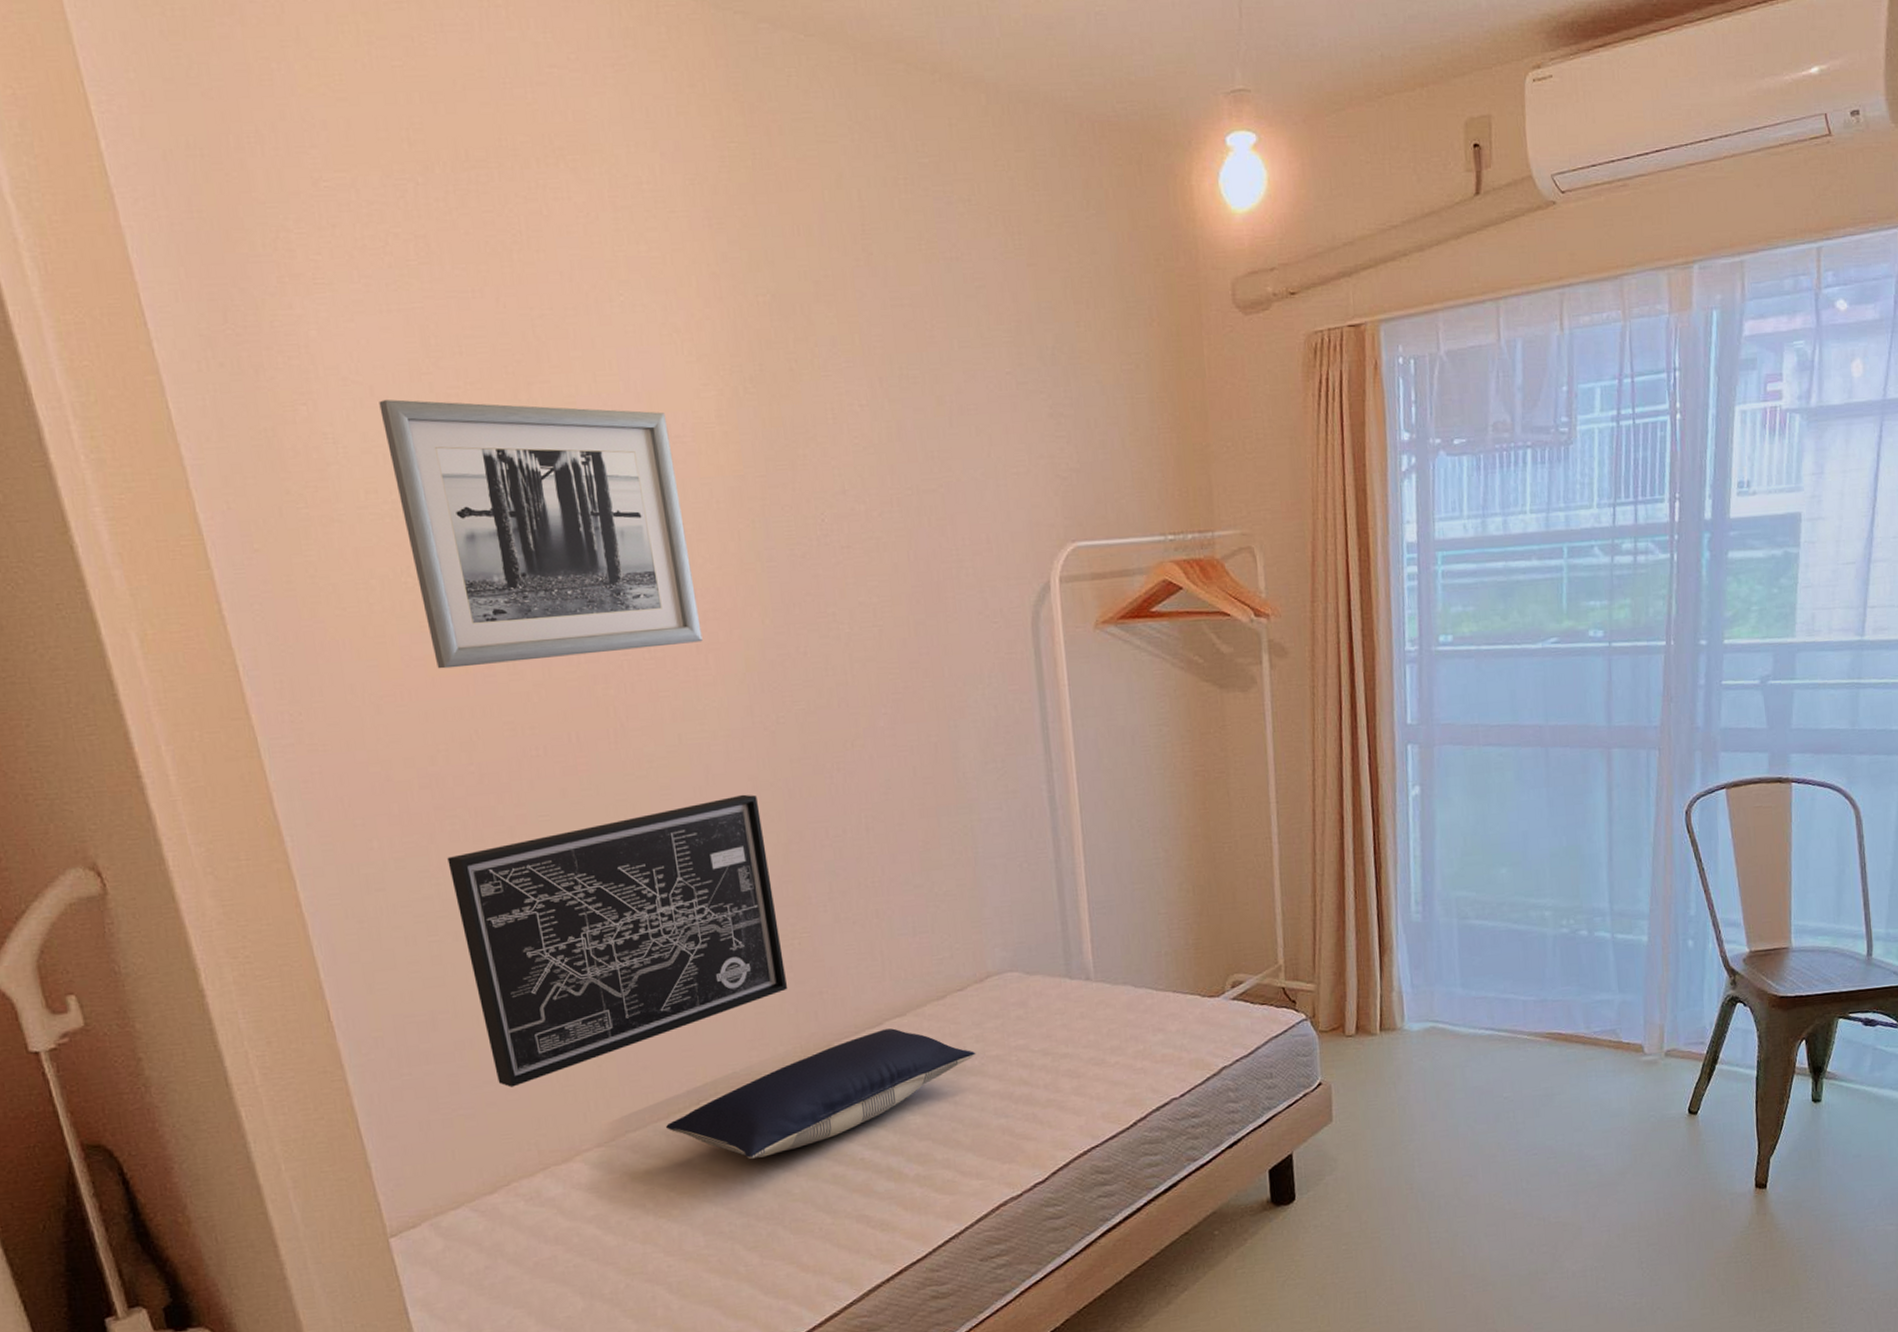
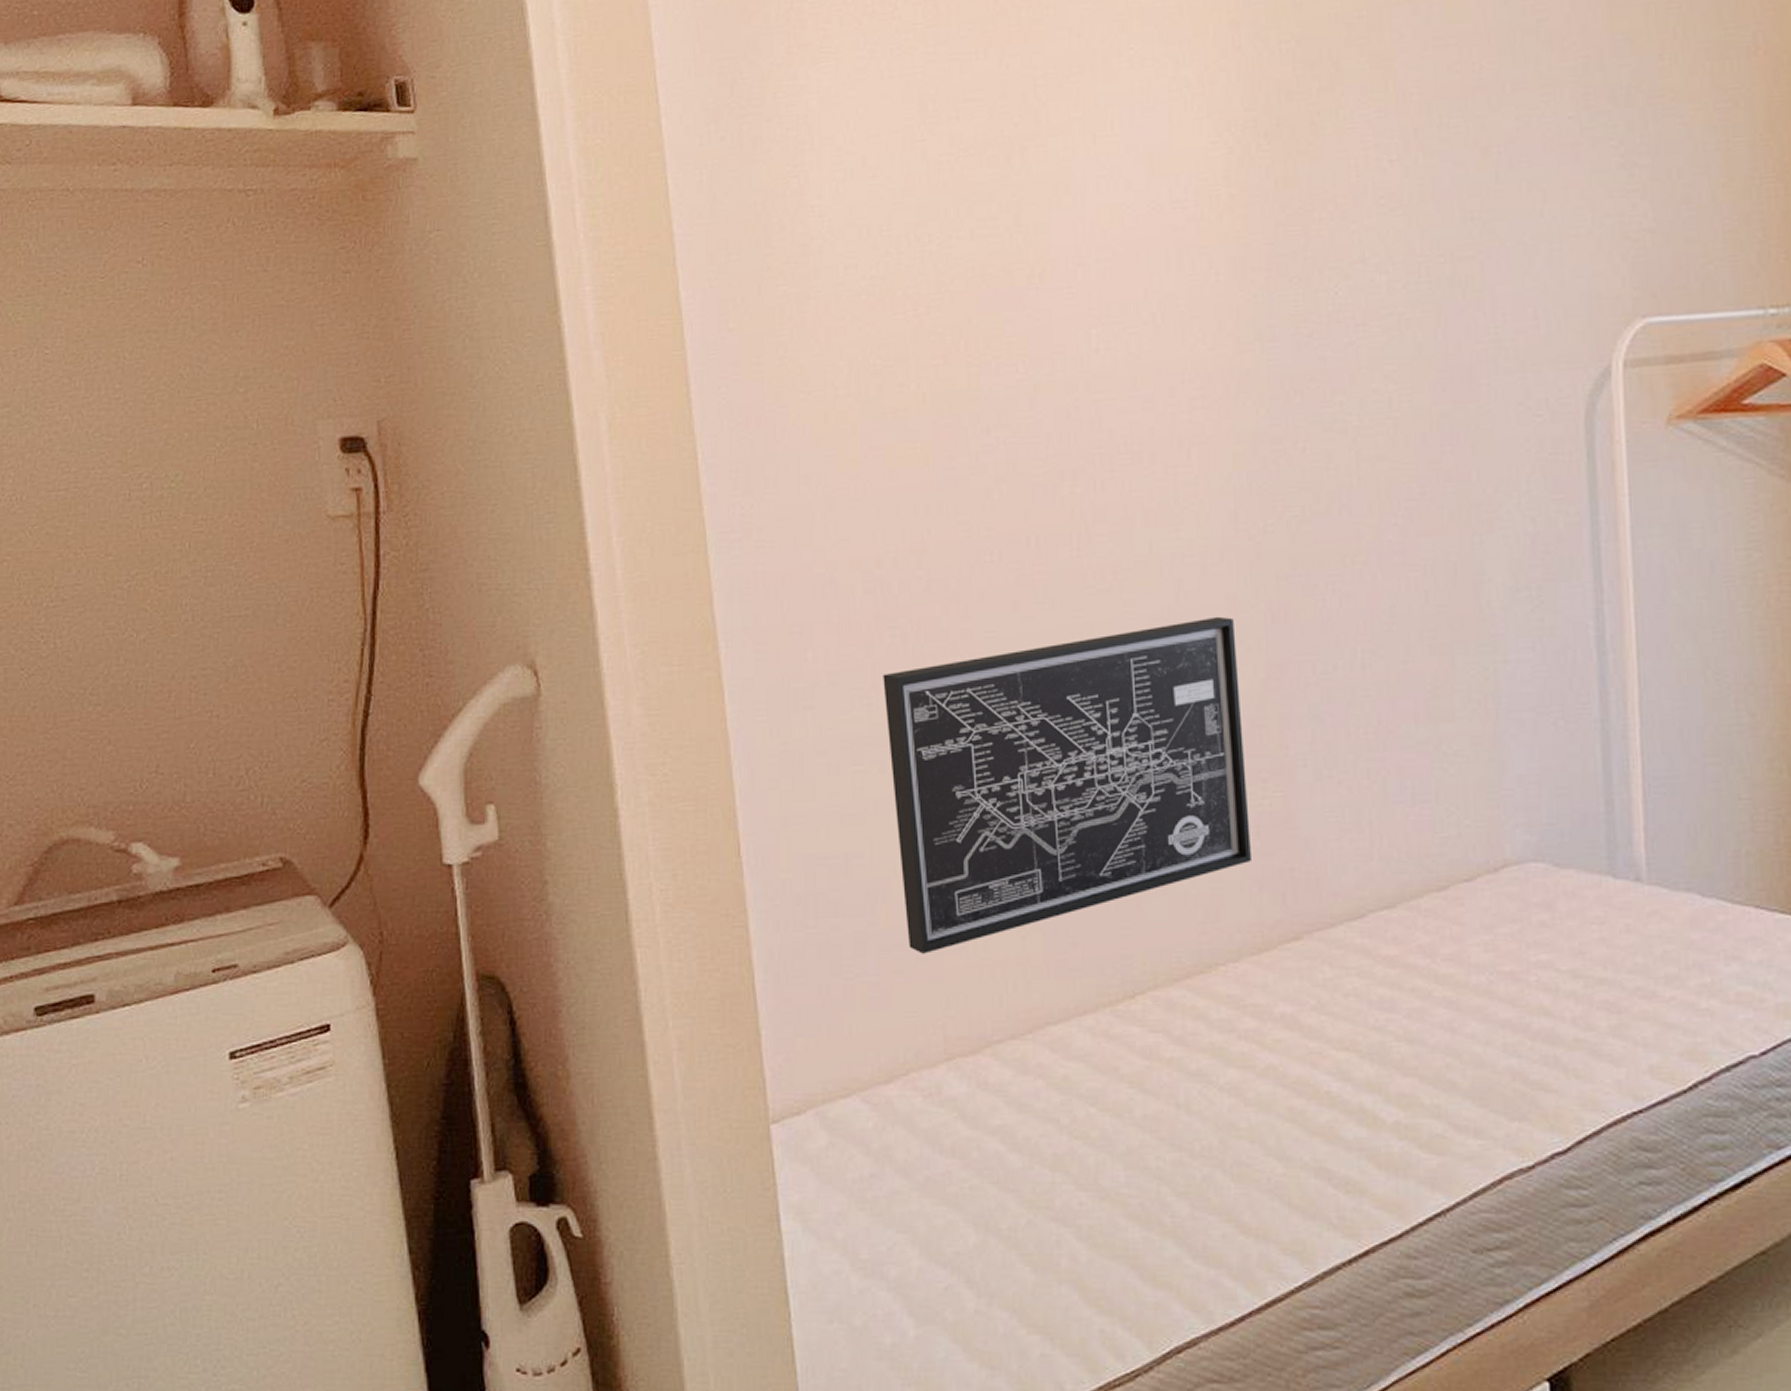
wall art: present [379,399,703,669] -> none [869,169,1187,460]
pillow: present [665,1028,976,1159] -> none [1092,923,1484,1075]

